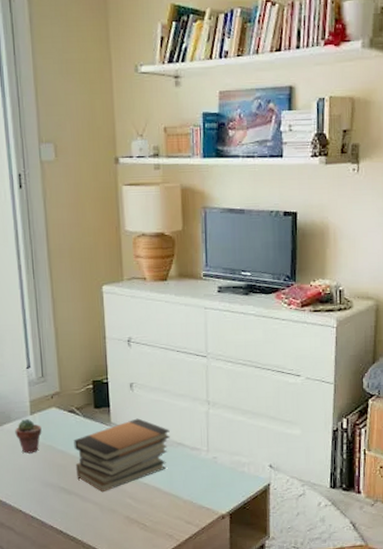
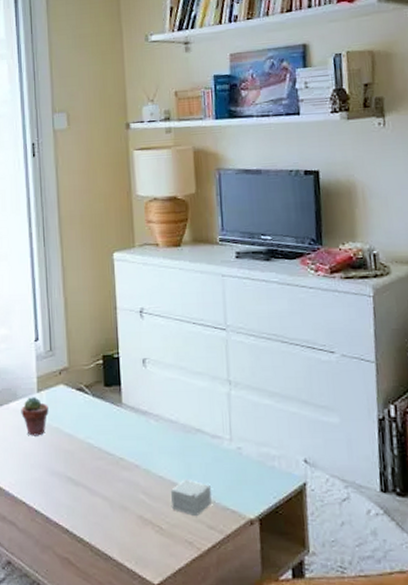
book stack: present [74,418,170,493] -> none [82,399,187,485]
small box: none [155,484,190,515] -> present [171,478,212,517]

